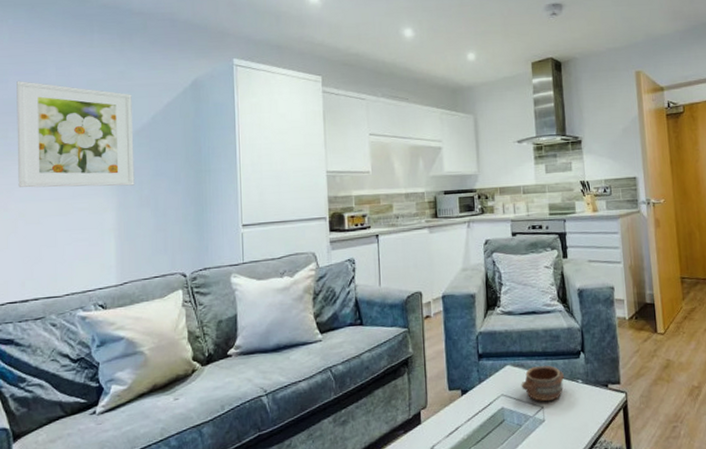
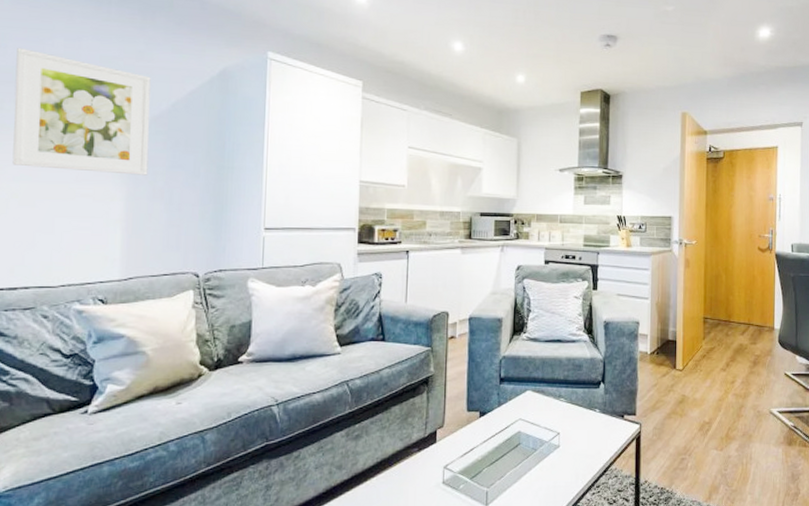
pottery: present [521,365,565,402] -> none [539,392,584,428]

